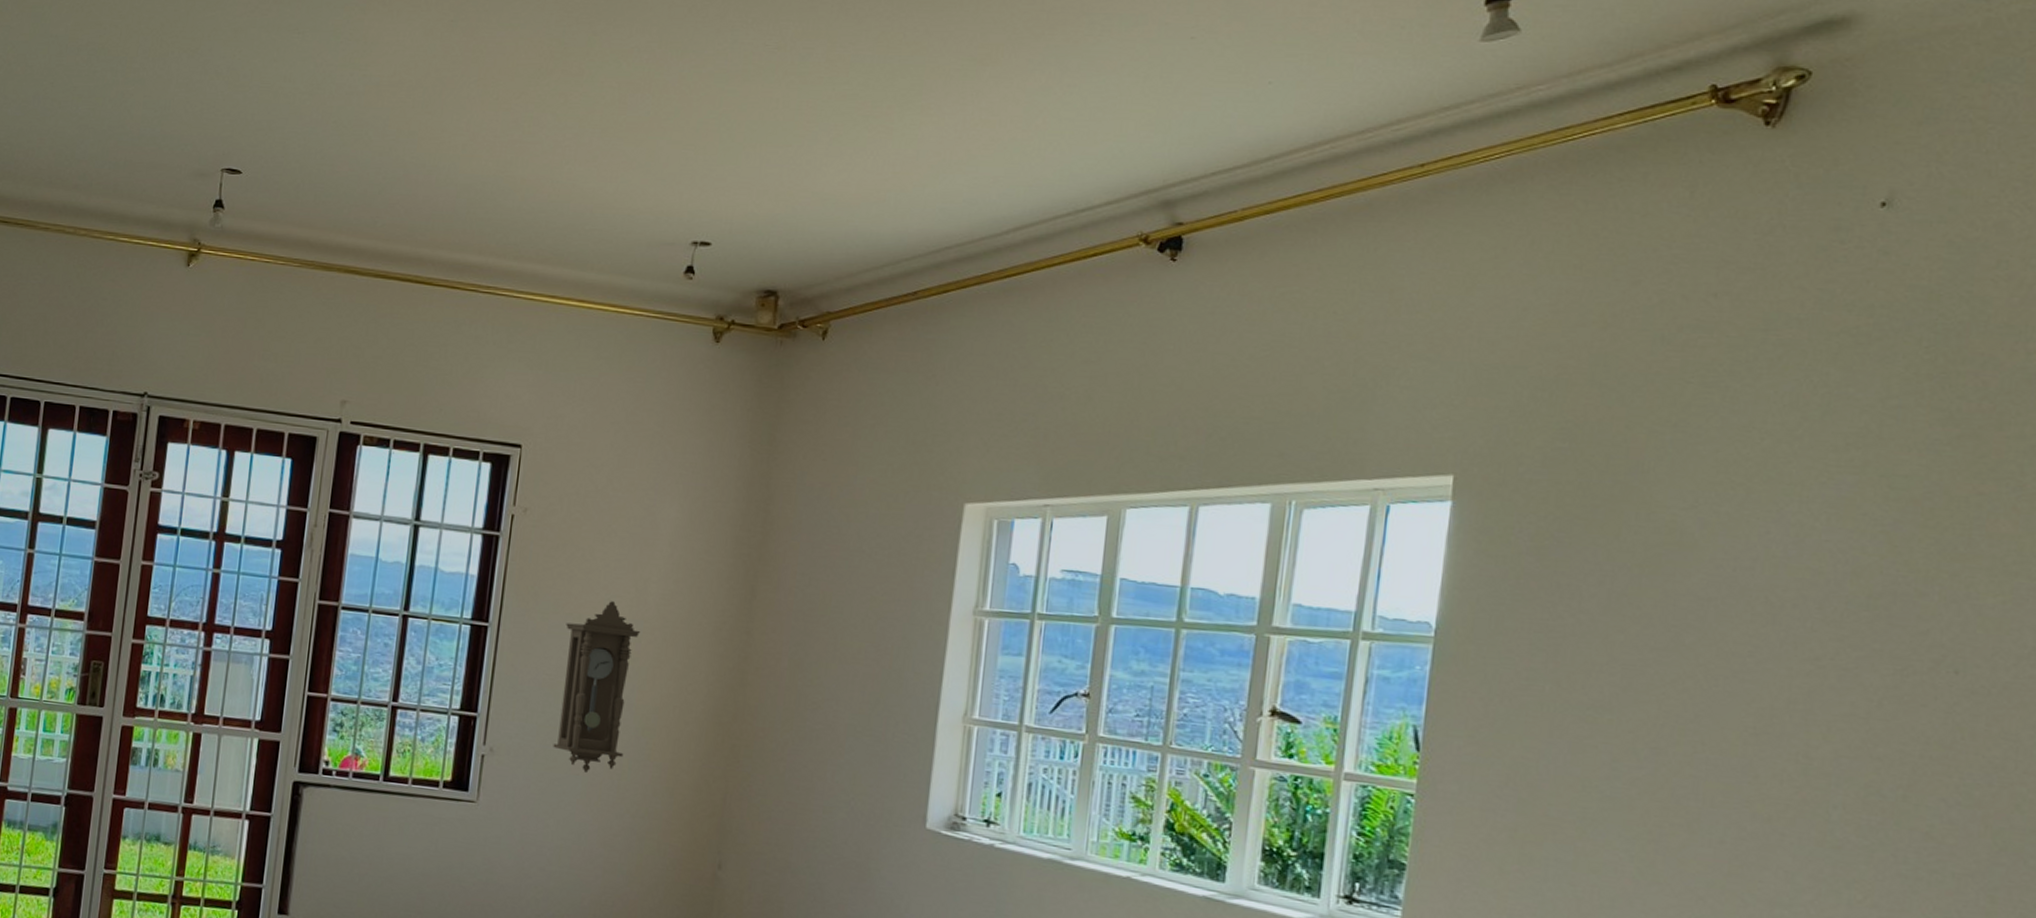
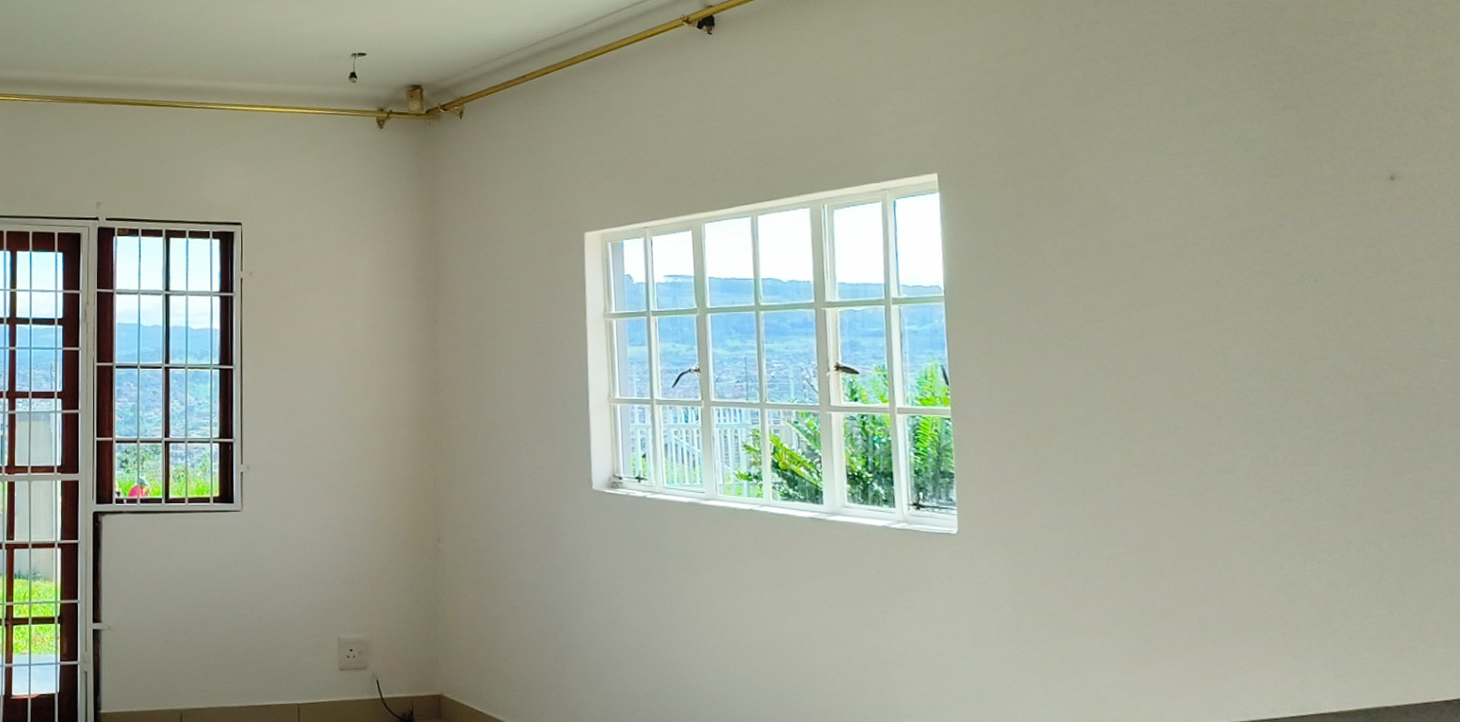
pendulum clock: present [553,601,640,774] -> none [294,338,352,478]

